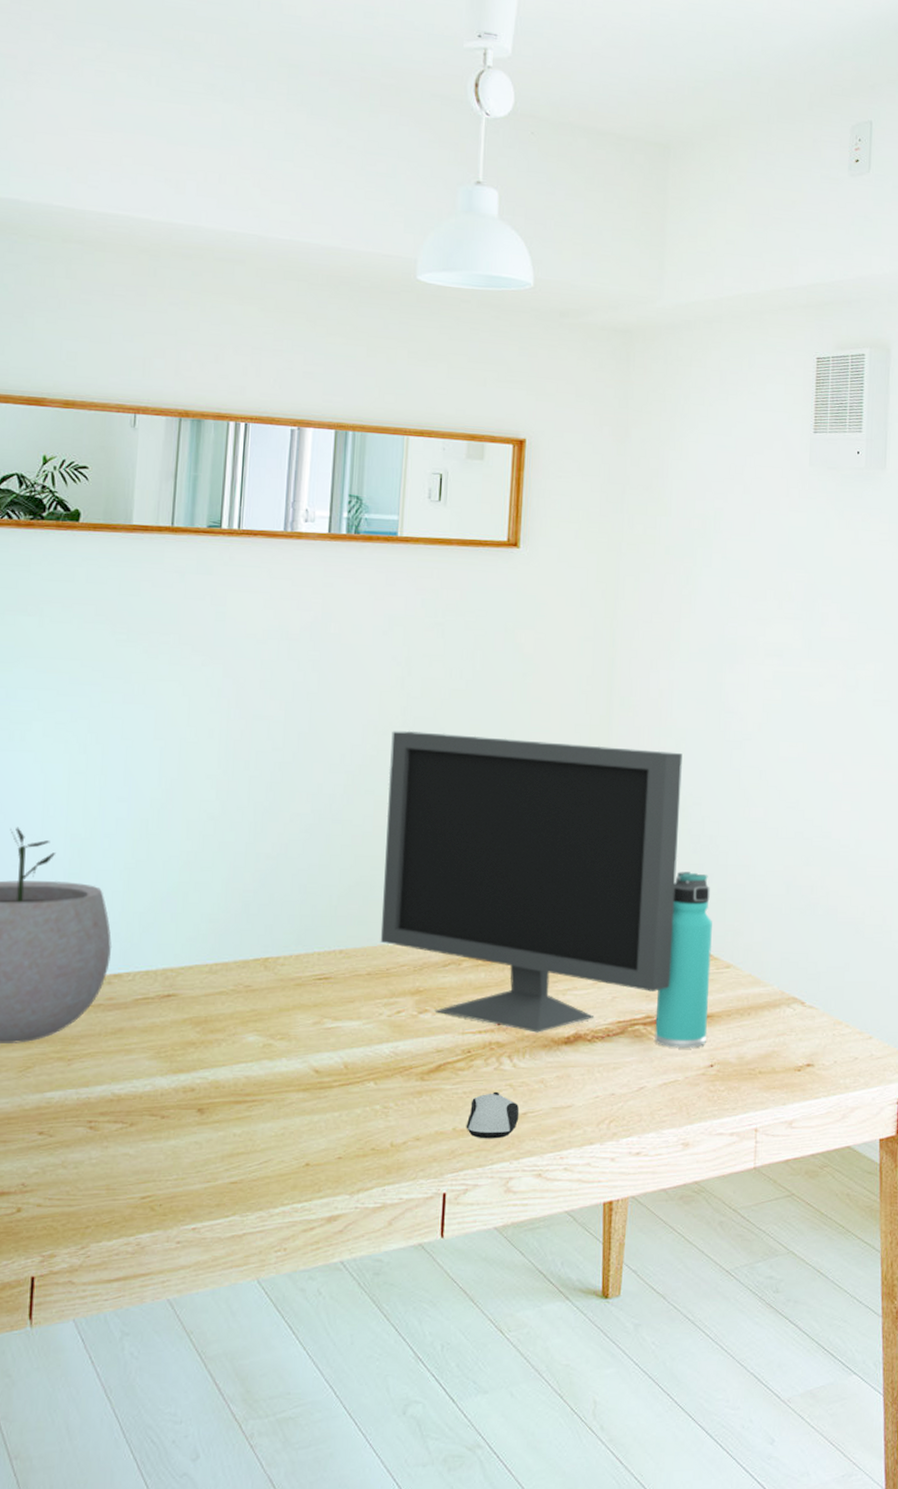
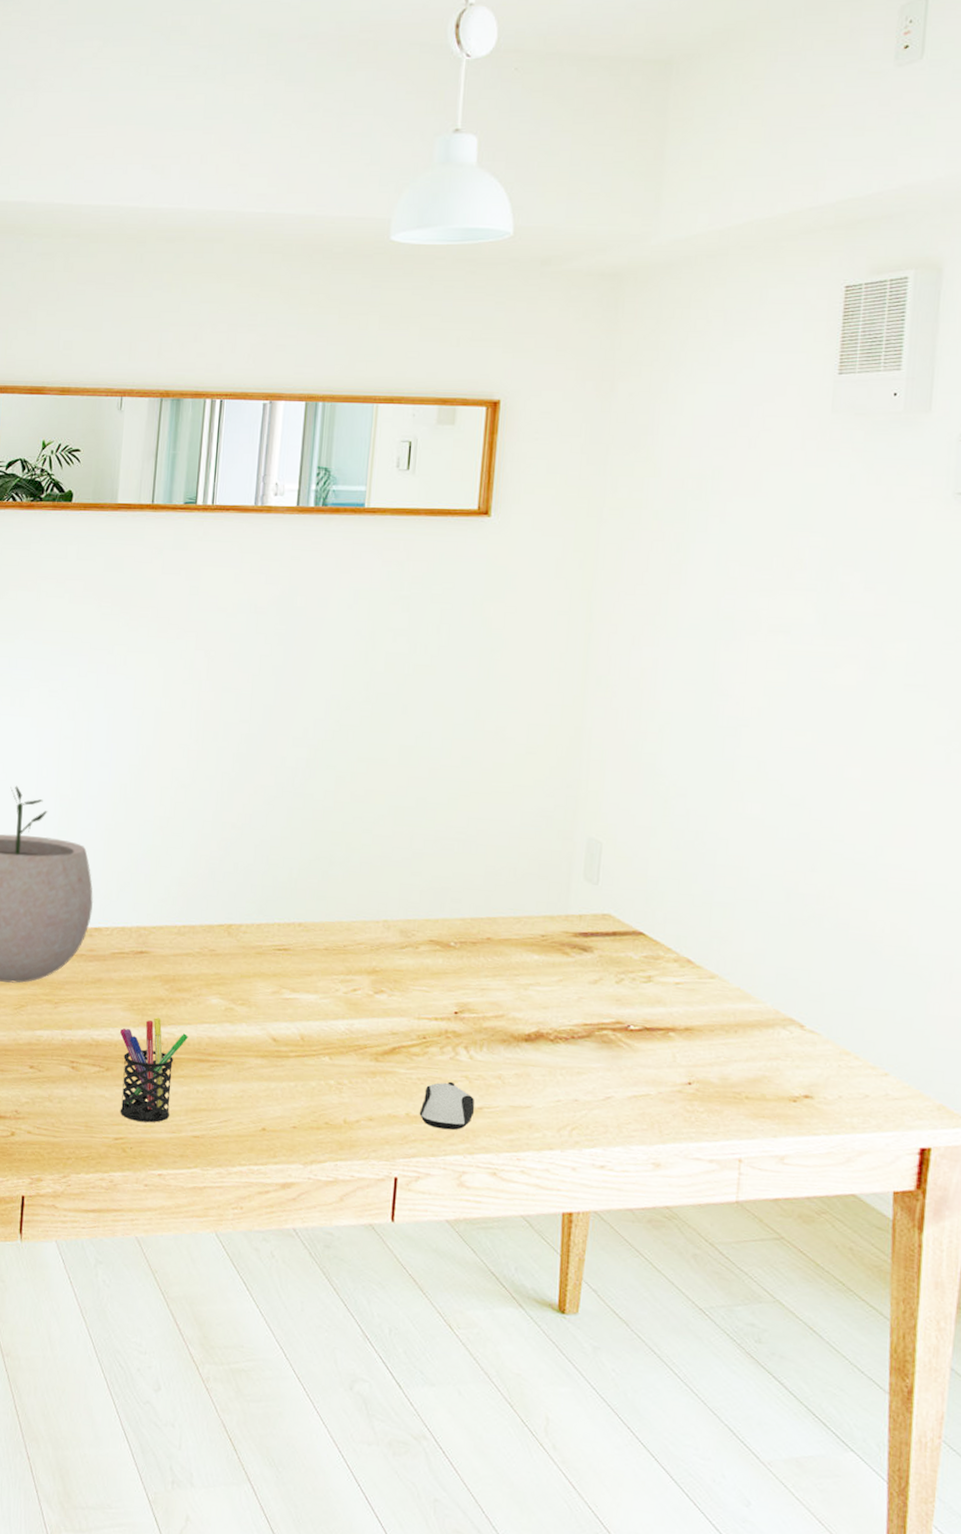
pen holder: none [145,1063,223,1176] -> present [119,1017,188,1123]
monitor: present [380,730,682,1033] -> none [338,706,666,1027]
thermos bottle: present [655,872,712,1049] -> none [625,868,695,1062]

